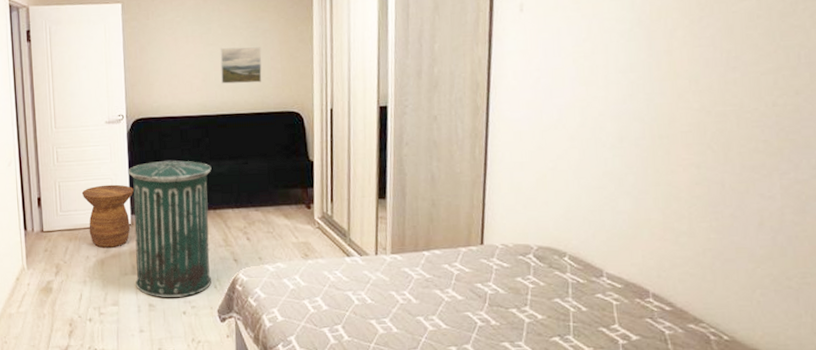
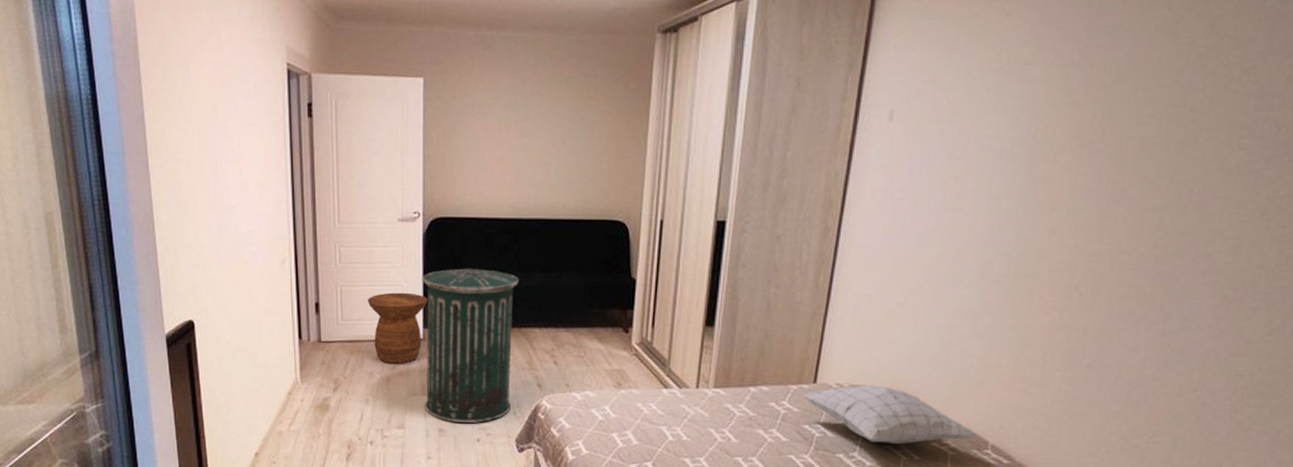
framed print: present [220,47,262,84] -> none [536,139,586,184]
pillow: none [472,243,639,298] -> present [802,385,979,445]

